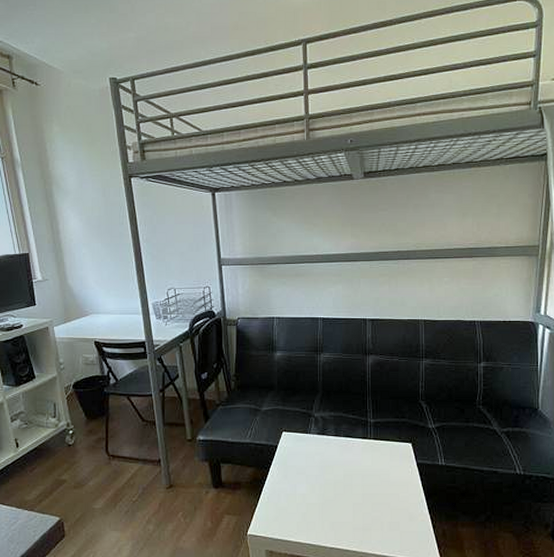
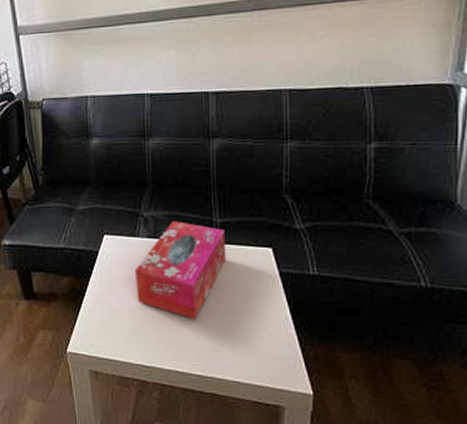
tissue box: none [306,421,377,503] -> present [134,221,226,319]

